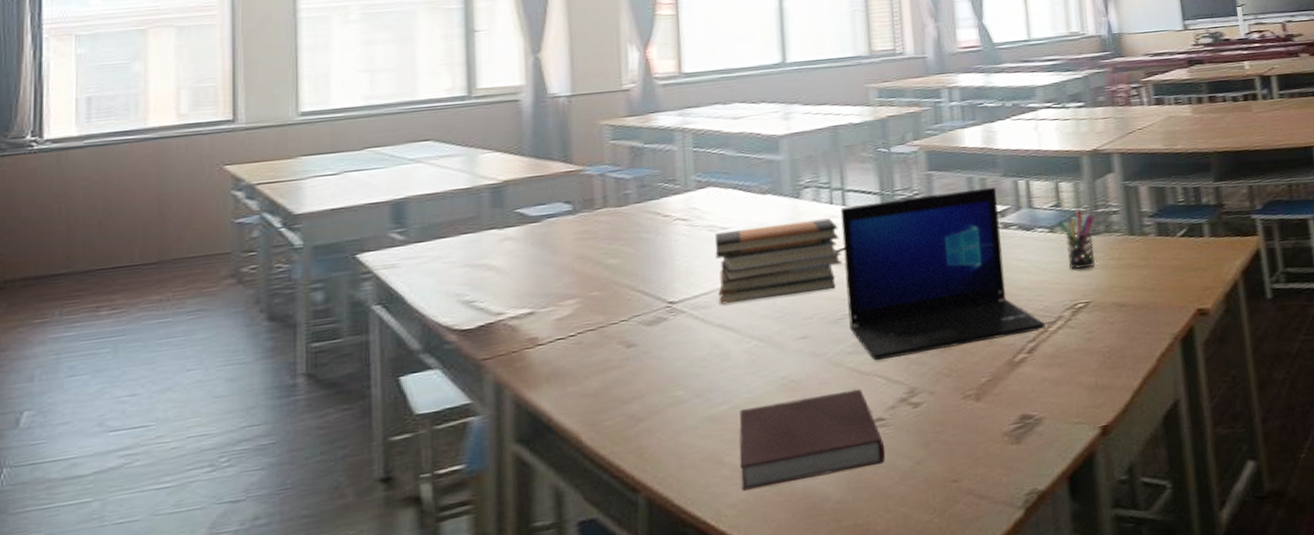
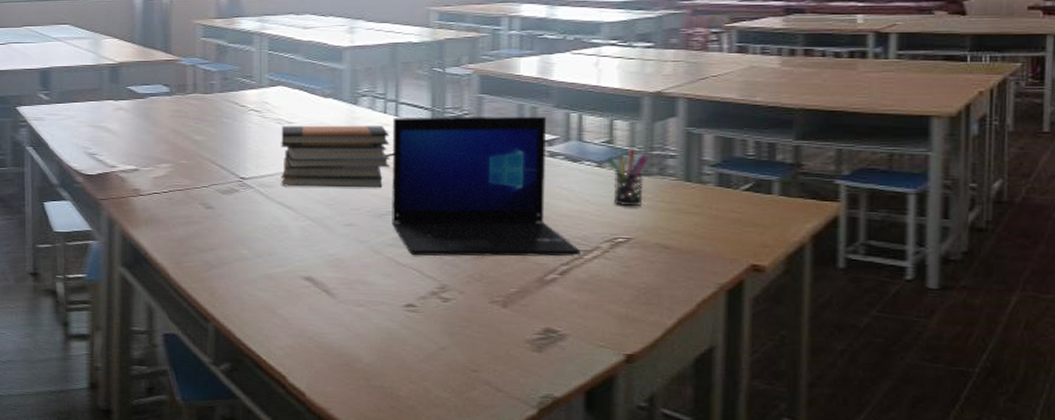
notebook: present [739,388,886,491] -> none [289,274,414,342]

